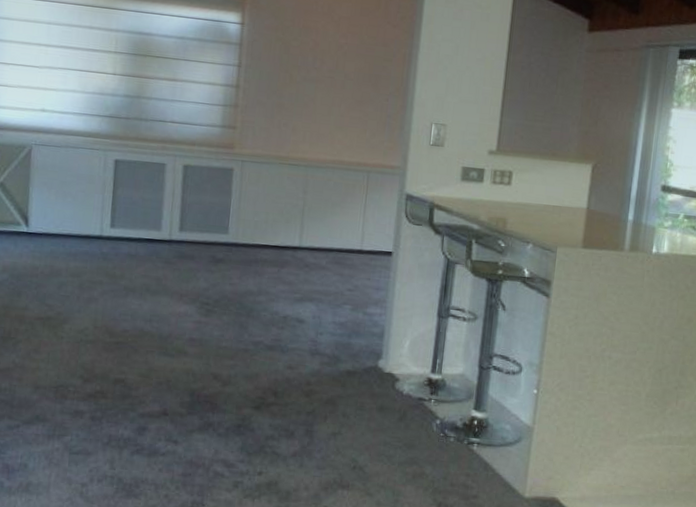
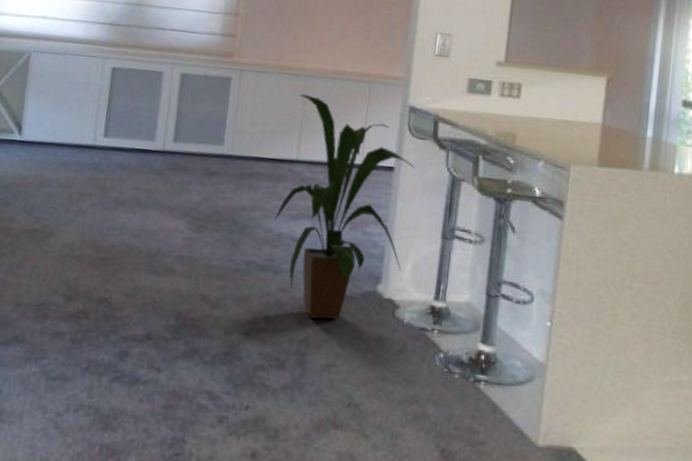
house plant: none [280,183,413,393] -> present [275,93,416,320]

